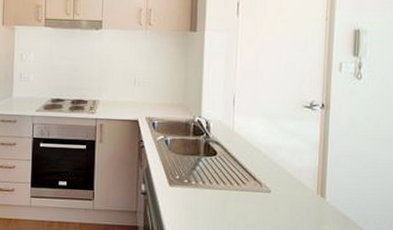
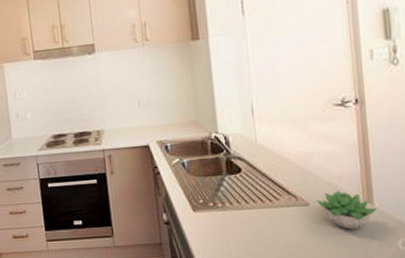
succulent plant: none [277,182,327,218] -> present [316,190,377,229]

